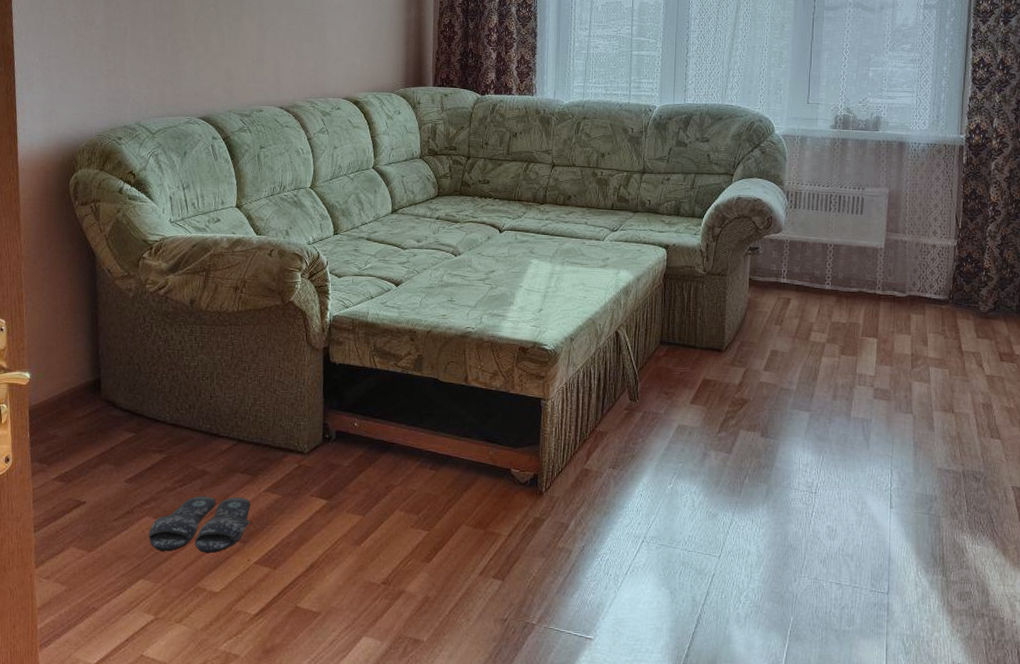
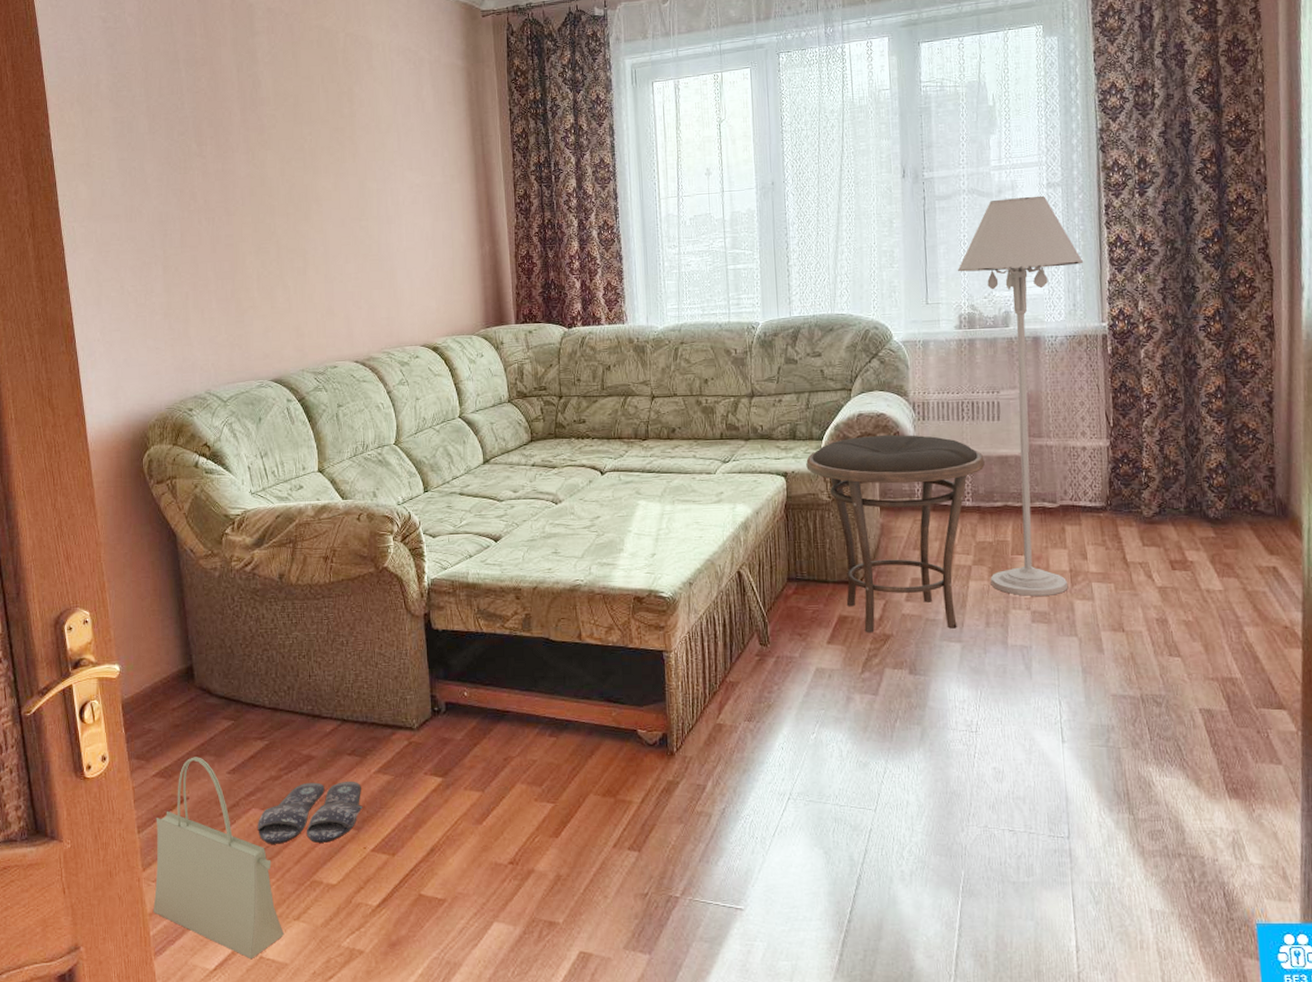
tote bag: none [42,464,166,657] -> present [153,757,285,960]
side table: none [686,218,846,399] -> present [806,434,985,633]
floor lamp: none [837,15,950,376] -> present [957,196,1084,596]

